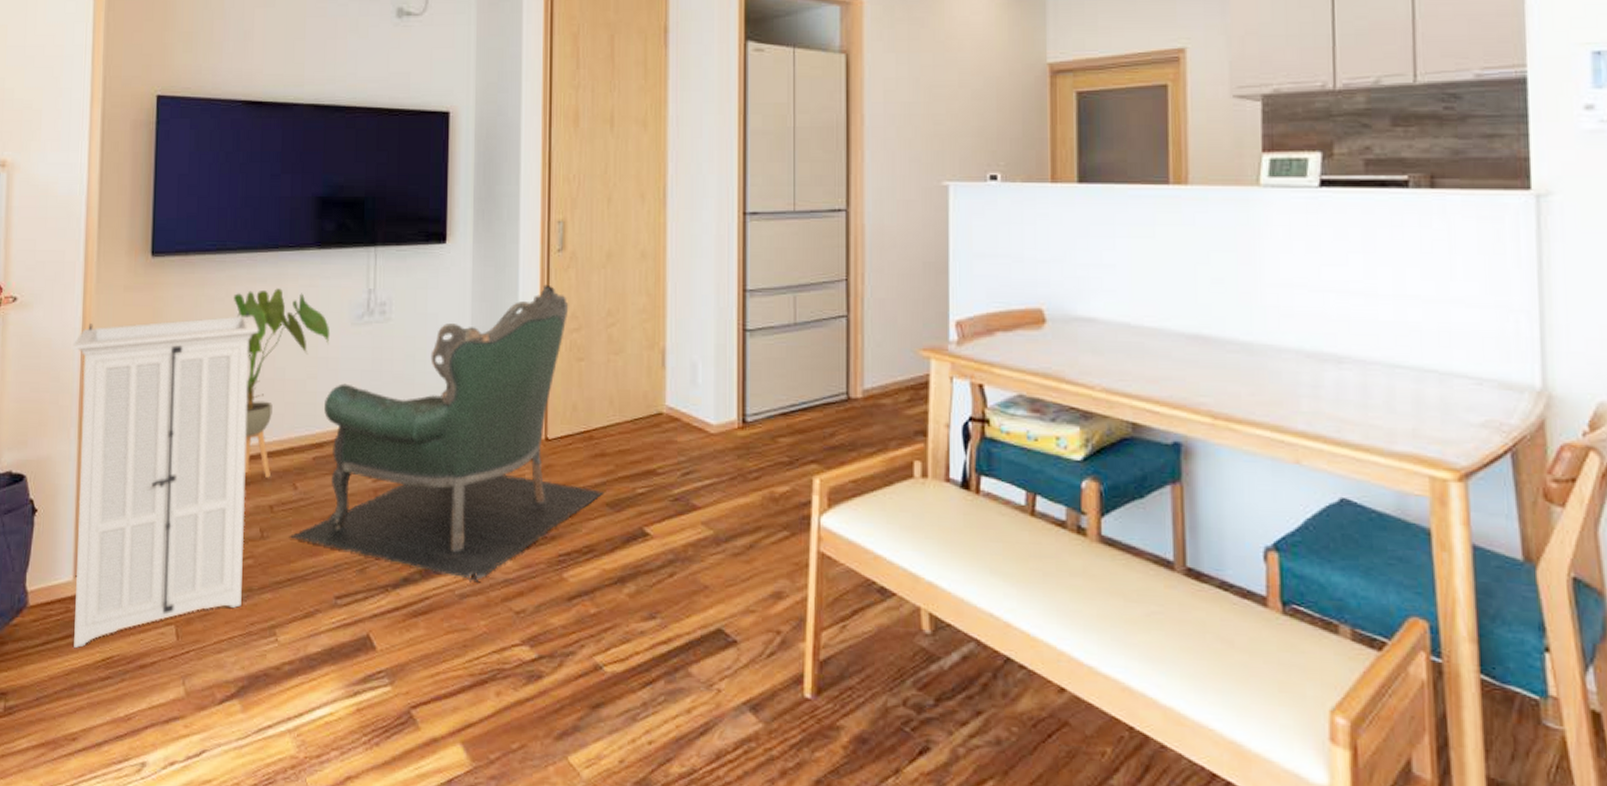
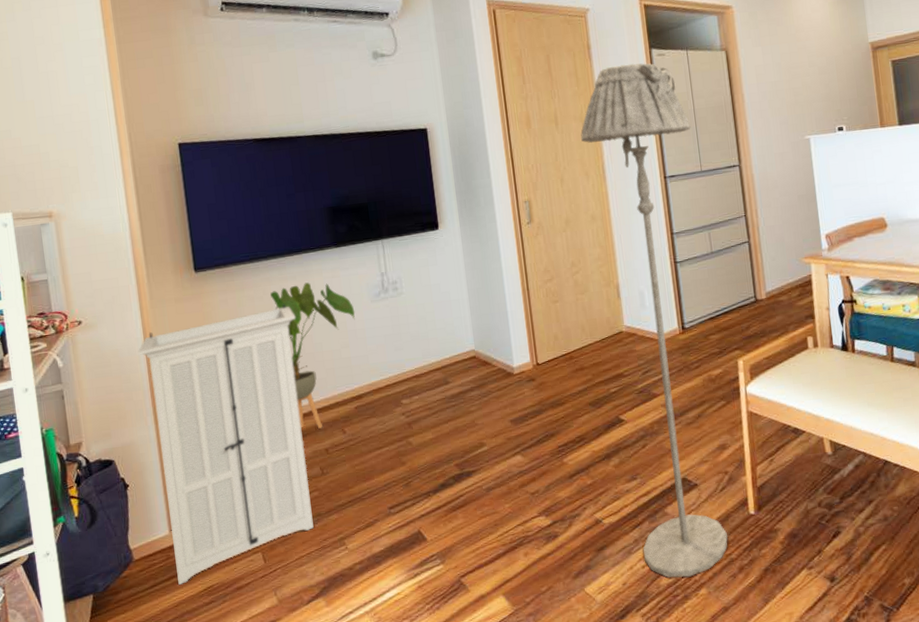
armchair: present [290,284,605,583] -> none [345,249,587,478]
floor lamp: none [641,57,787,770] -> present [581,63,728,578]

